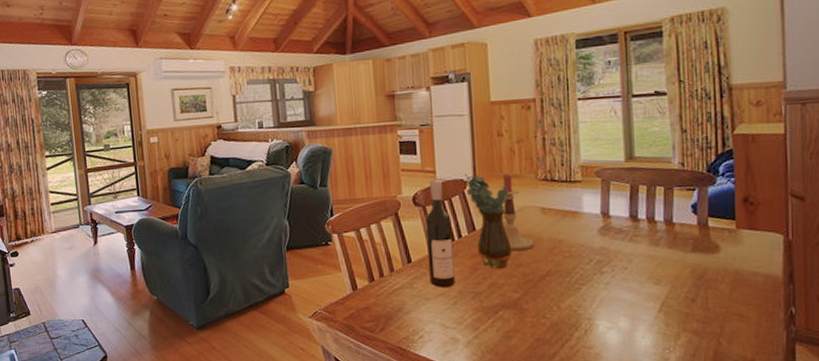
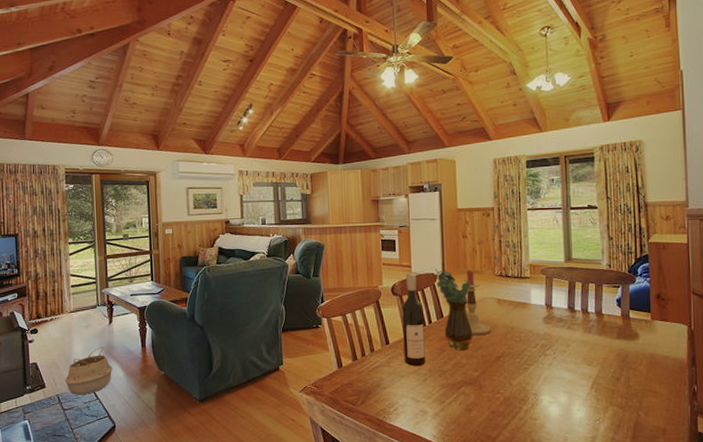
woven basket: none [50,270,101,322] -> present [64,347,113,395]

